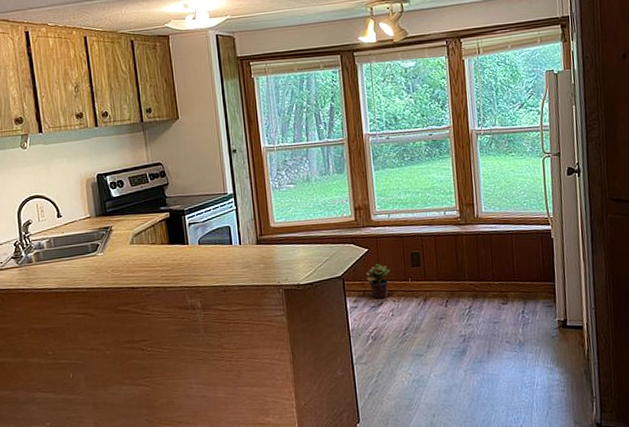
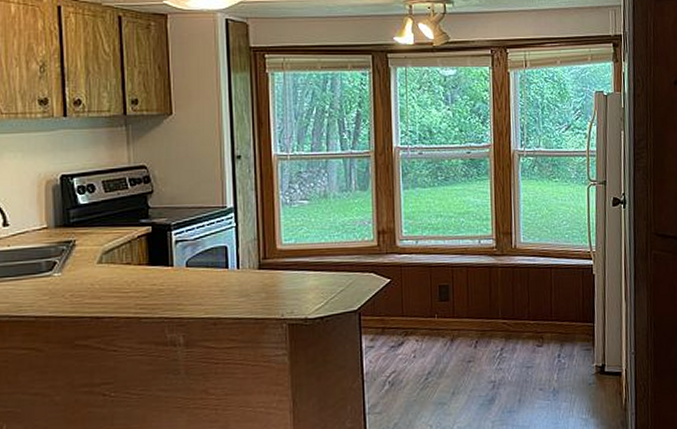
potted plant: present [366,264,390,299] -> none [386,297,414,337]

